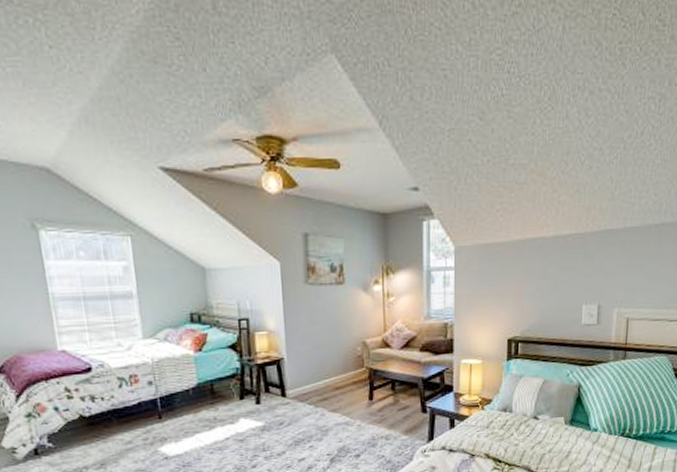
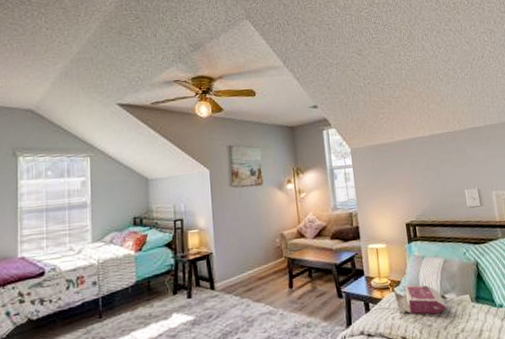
book: none [482,404,538,435] -> present [393,284,447,315]

